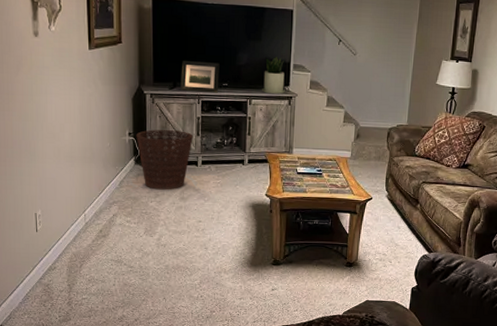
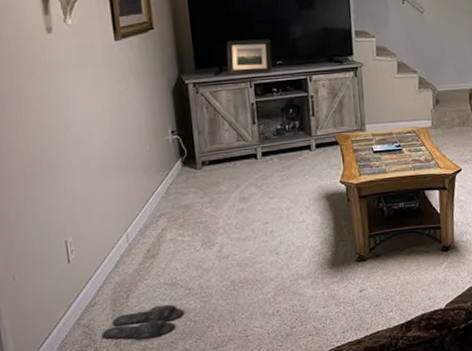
slippers: none [58,277,125,303] -> present [102,304,184,340]
basket: present [136,129,193,190] -> none [180,121,249,193]
planter: present [261,56,285,95] -> none [321,24,349,67]

